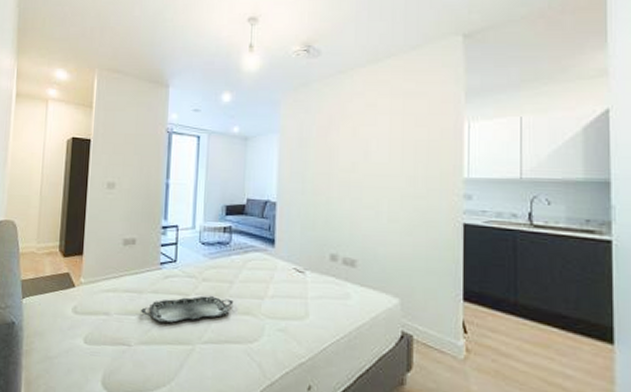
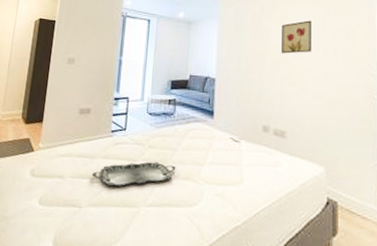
wall art: none [352,133,388,172] -> present [282,20,311,54]

